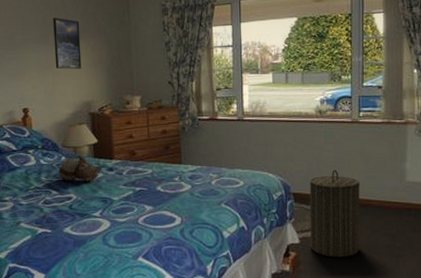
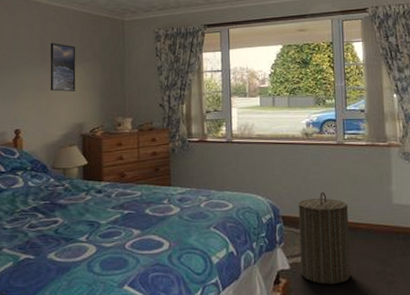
teddy bear: present [58,155,102,182] -> none [46,177,90,205]

